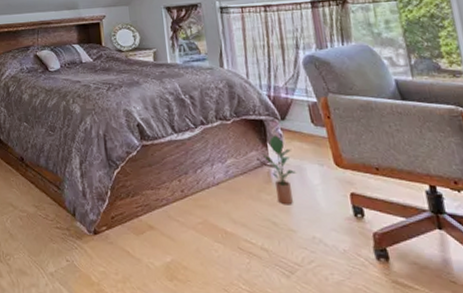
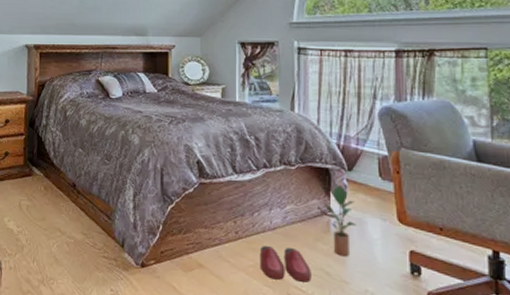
slippers: none [207,201,260,234] -> present [259,245,311,282]

